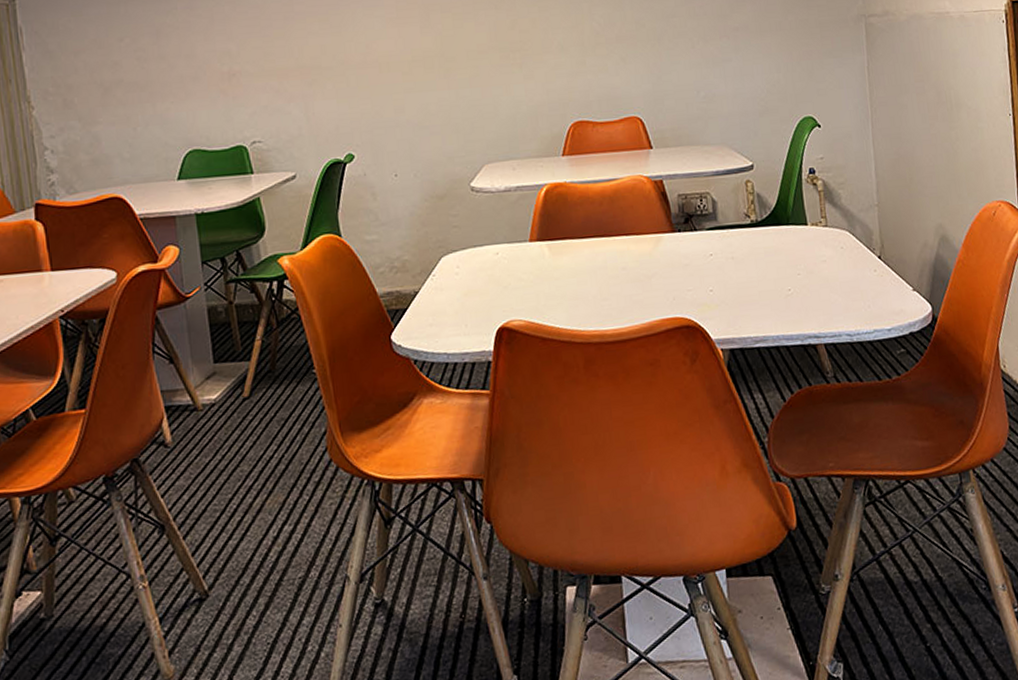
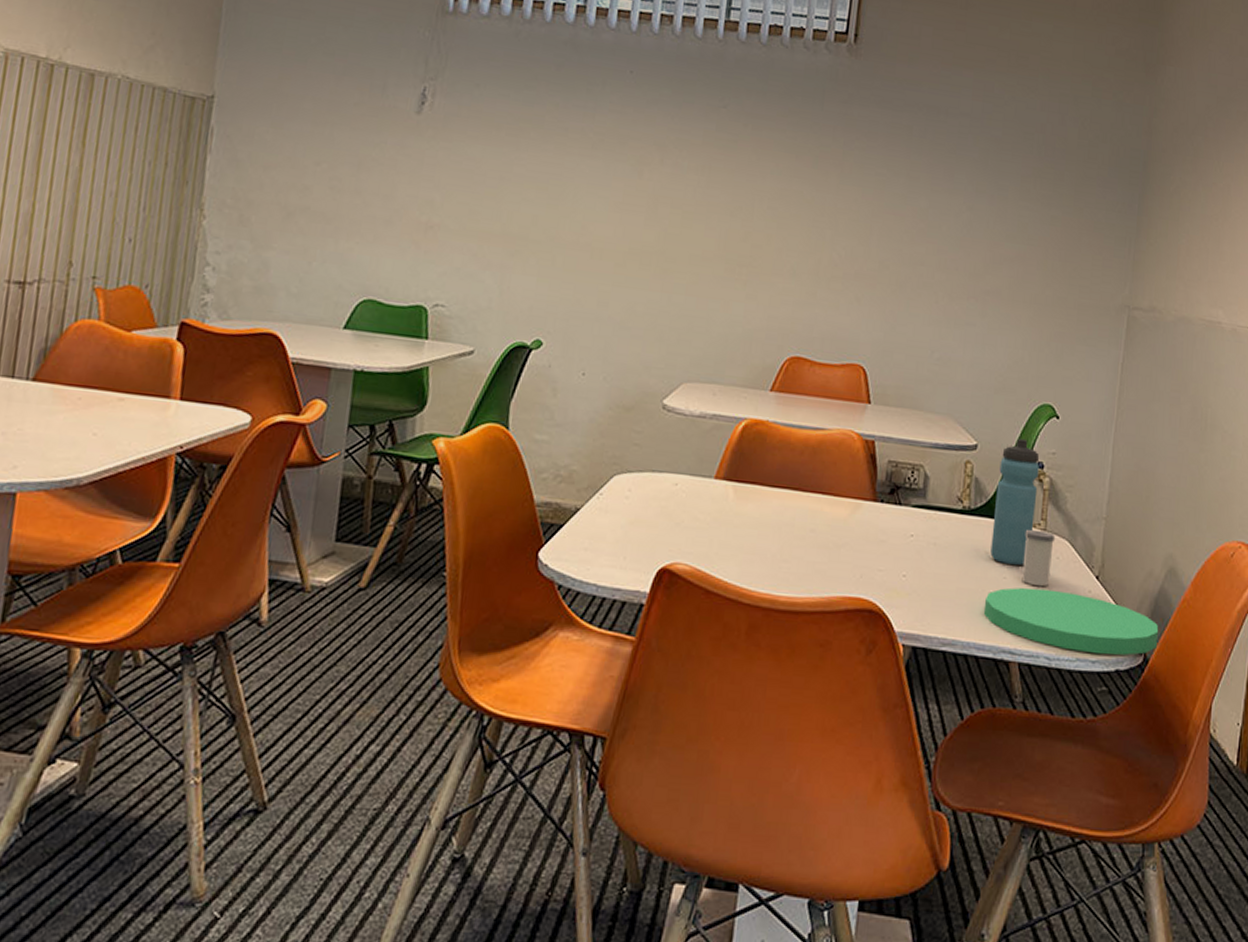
water bottle: none [776,151,816,263] -> present [990,438,1039,566]
plate: none [785,274,942,324] -> present [983,587,1159,656]
salt shaker: none [809,226,839,276] -> present [1022,529,1056,587]

